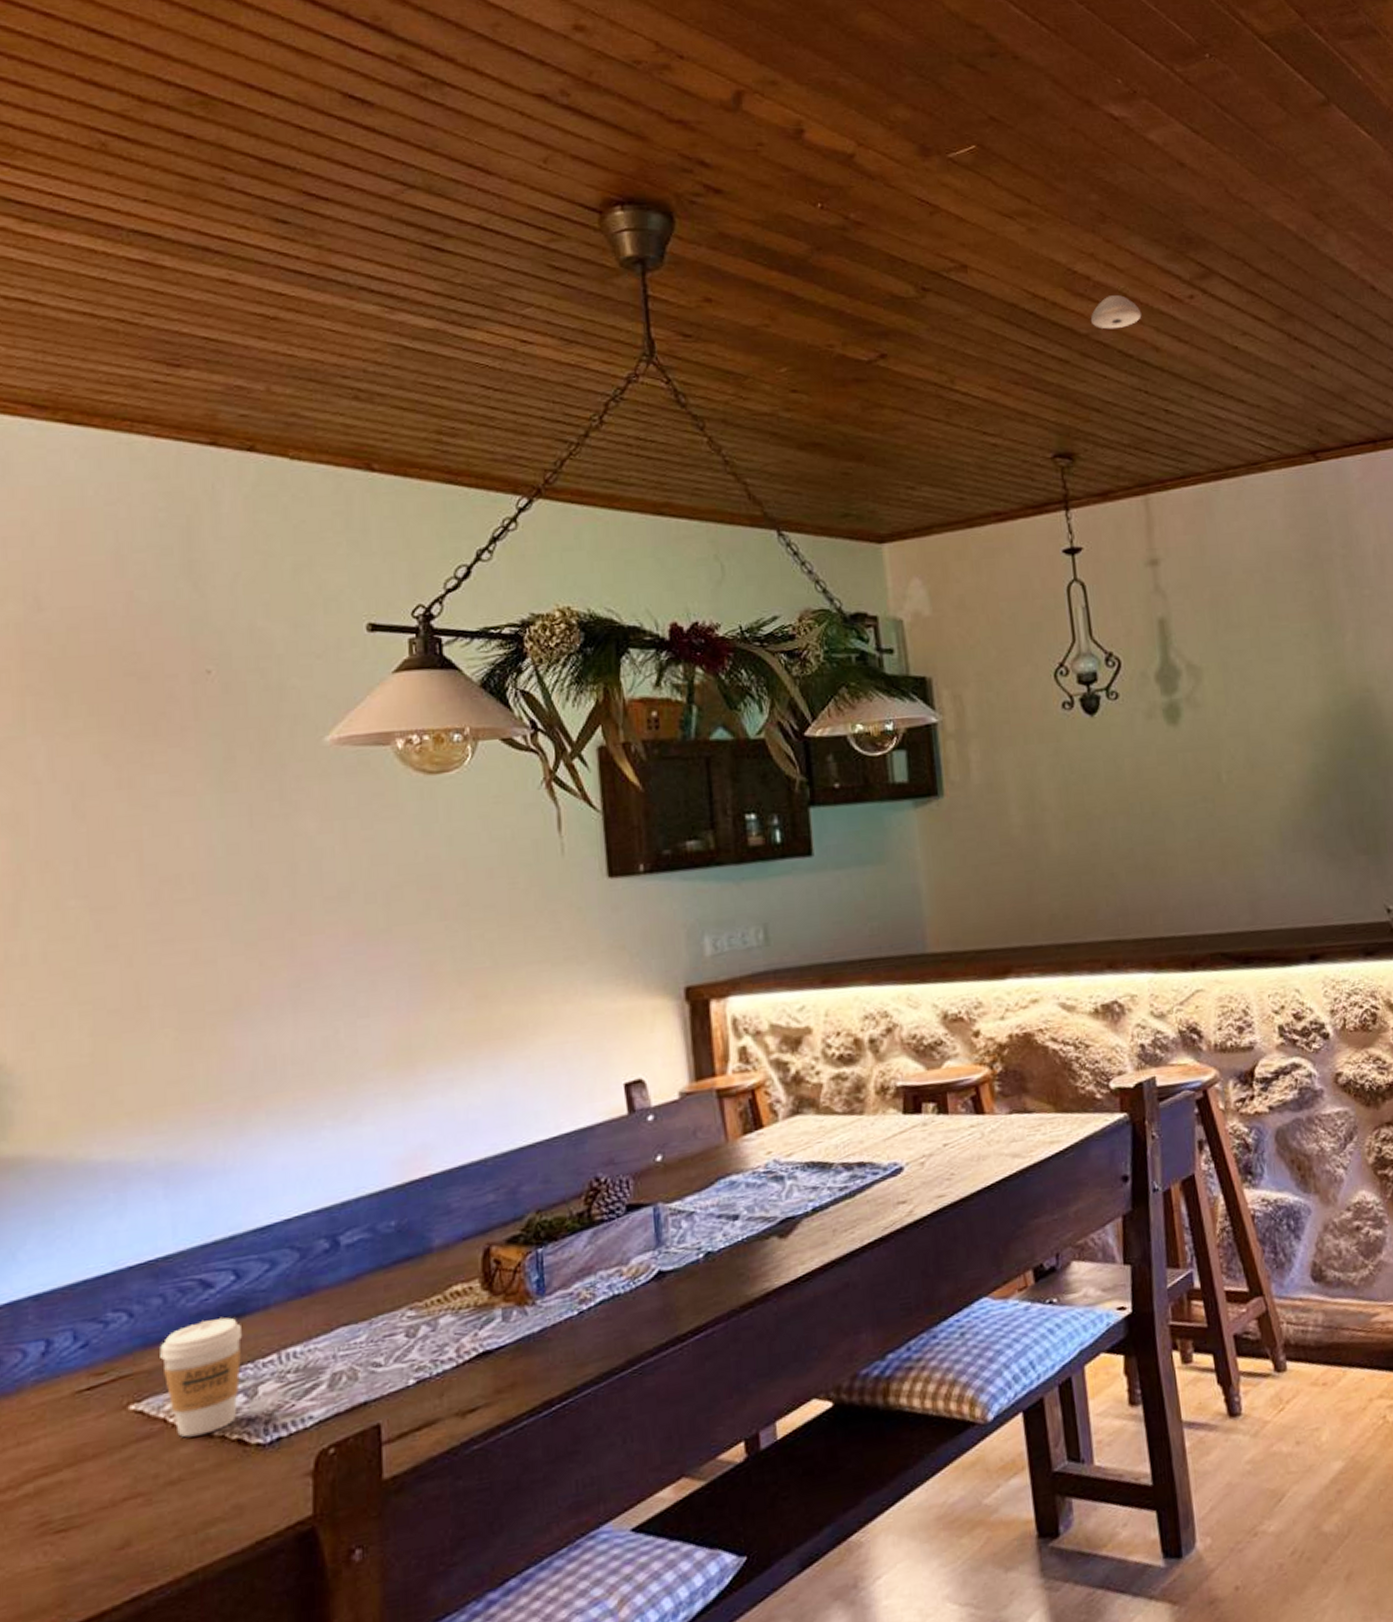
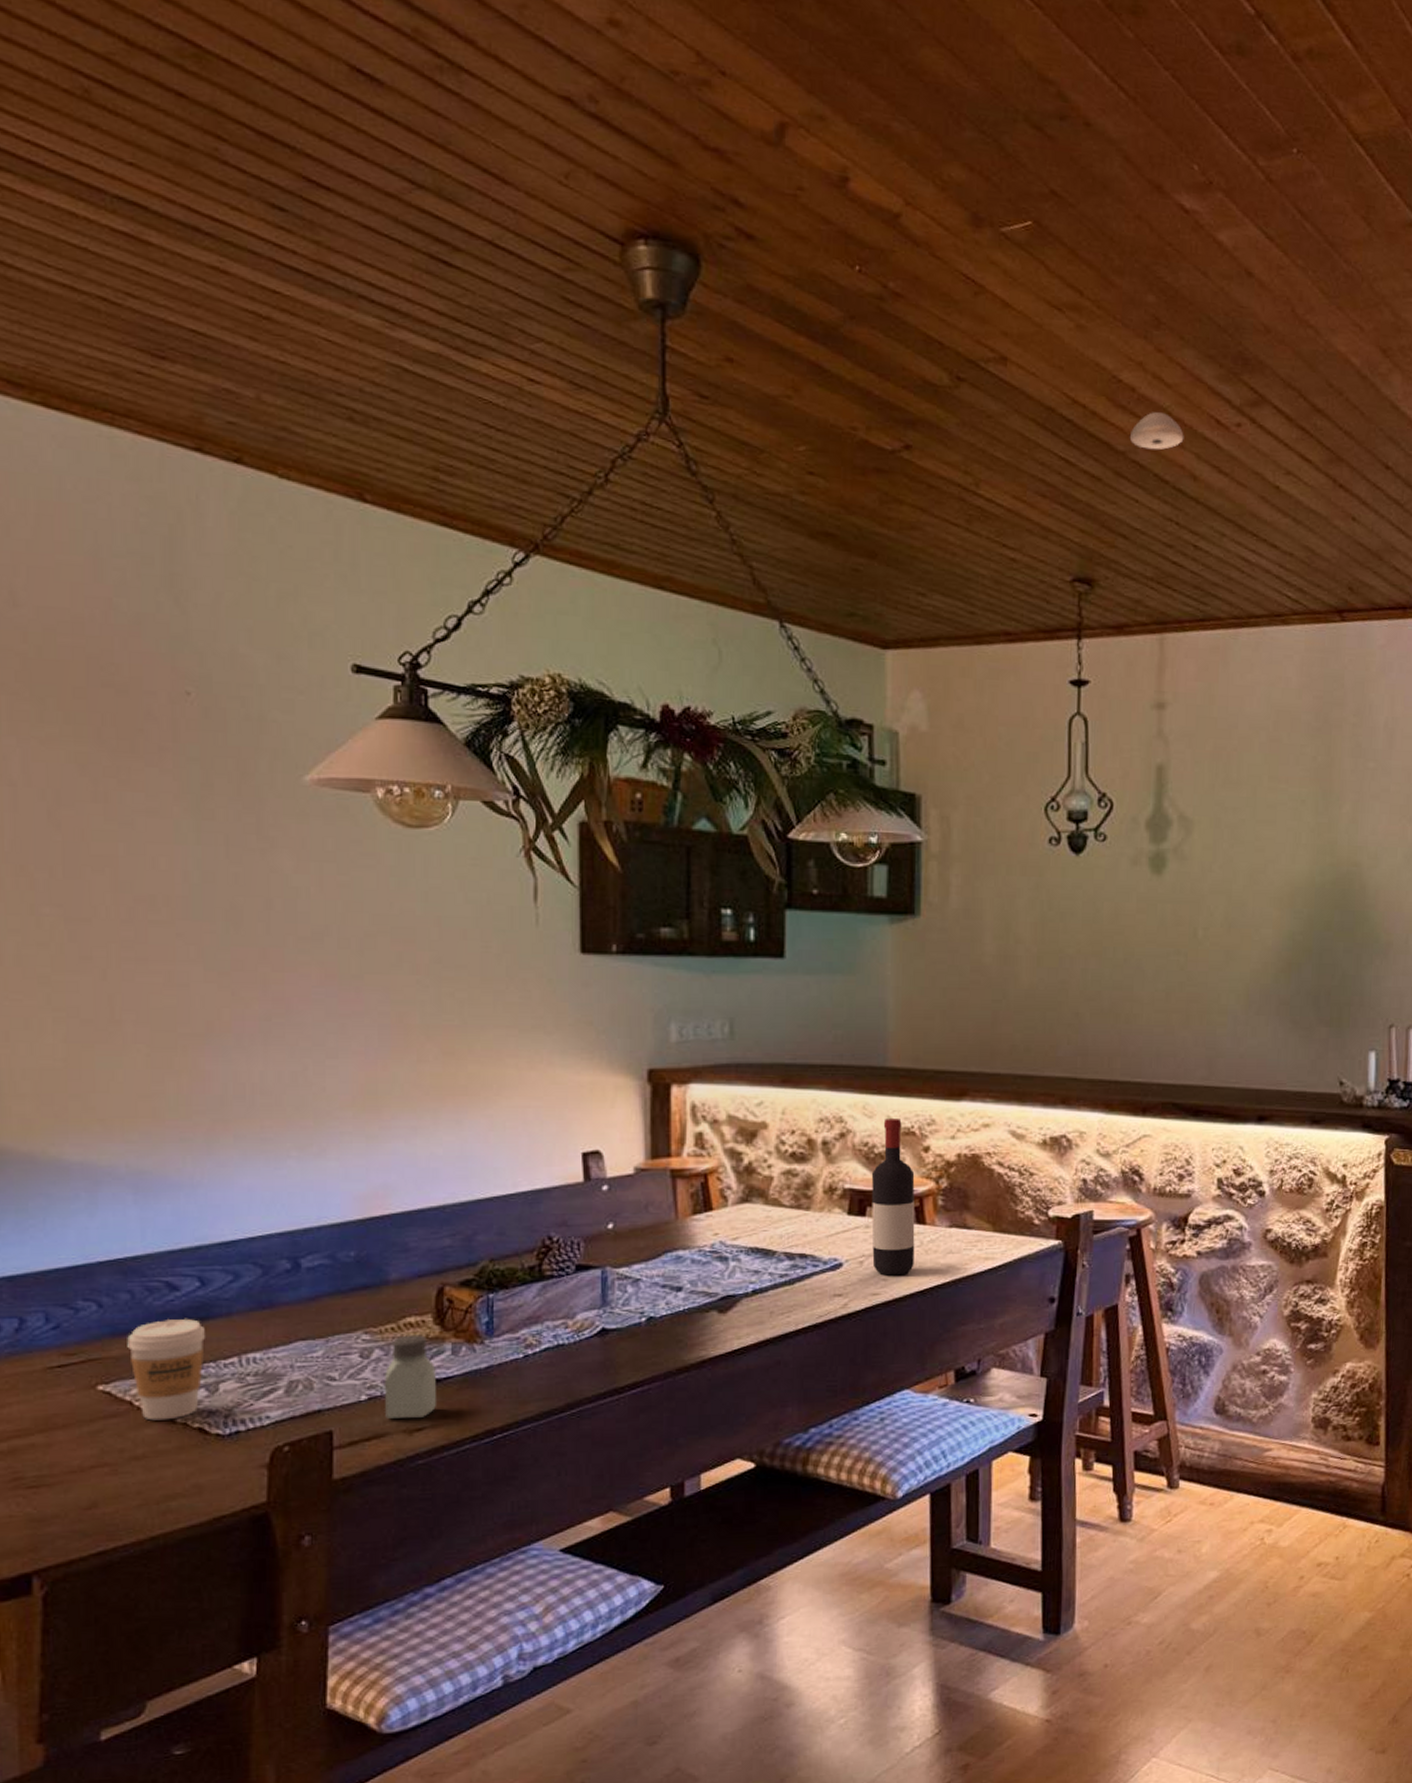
saltshaker: none [433,1303,489,1402] -> present [385,1335,436,1419]
wine bottle: none [923,1005,978,1175] -> present [871,1119,915,1276]

